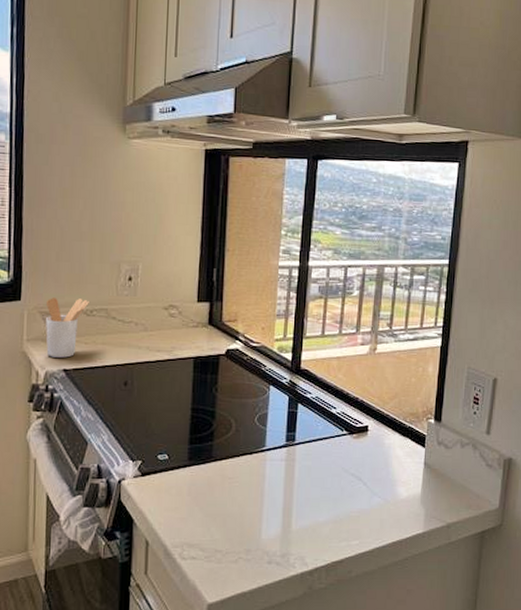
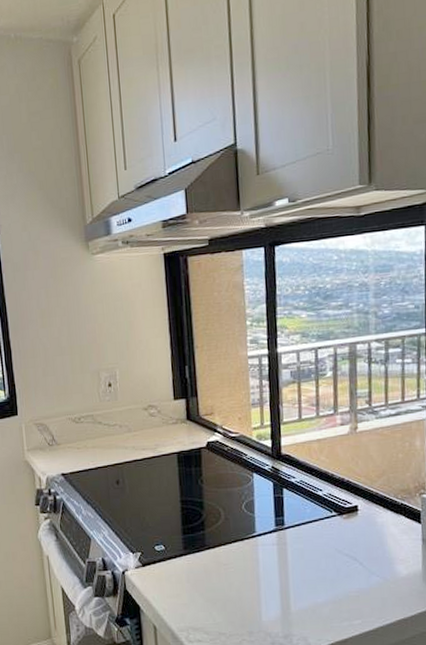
utensil holder: present [45,298,89,358] -> none [39,408,76,464]

